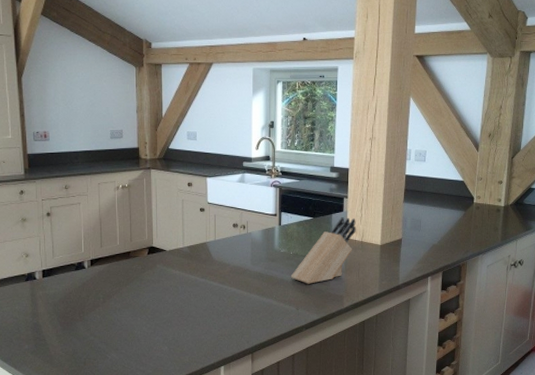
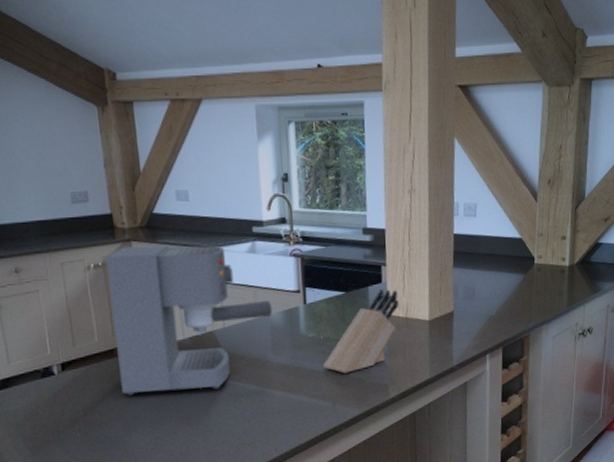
coffee maker: none [132,173,254,289] -> present [106,245,272,396]

